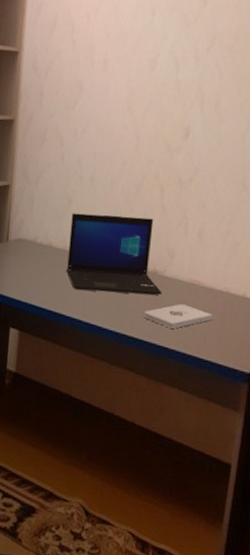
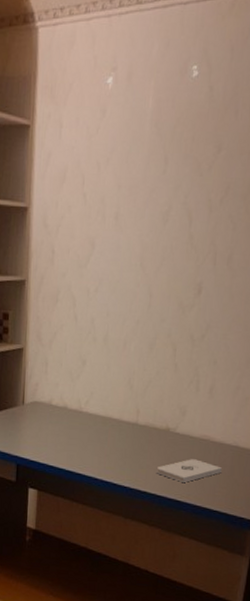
laptop: present [67,213,163,295] -> none [82,374,175,452]

